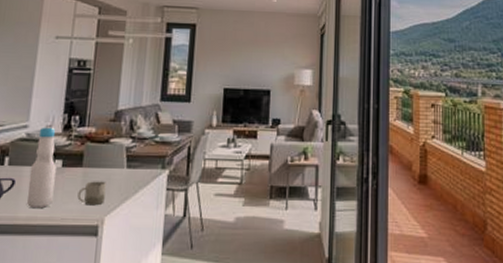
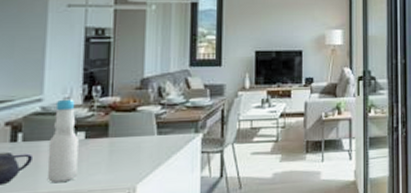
cup: present [77,181,106,206] -> none [105,149,136,175]

